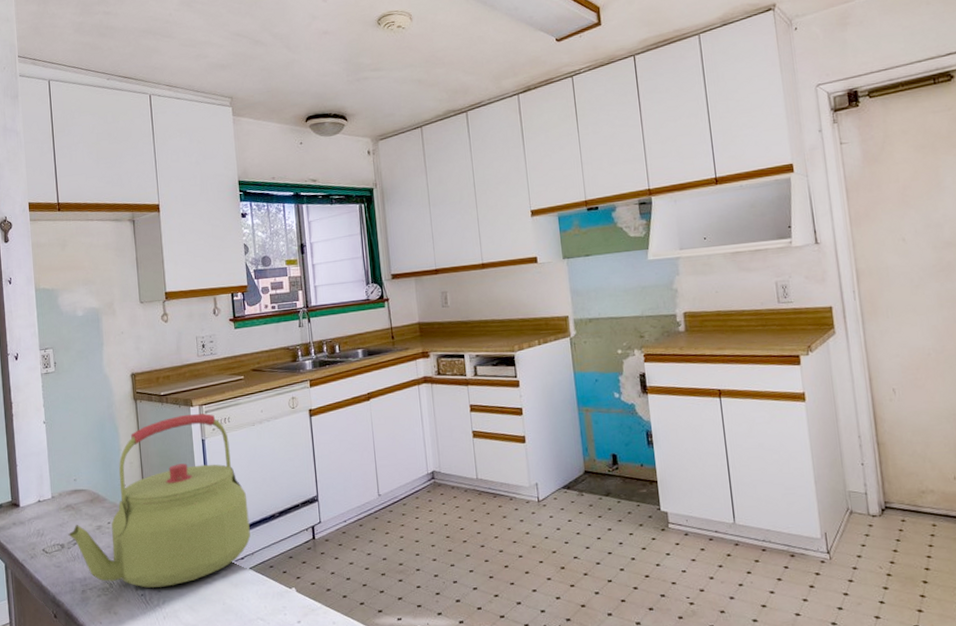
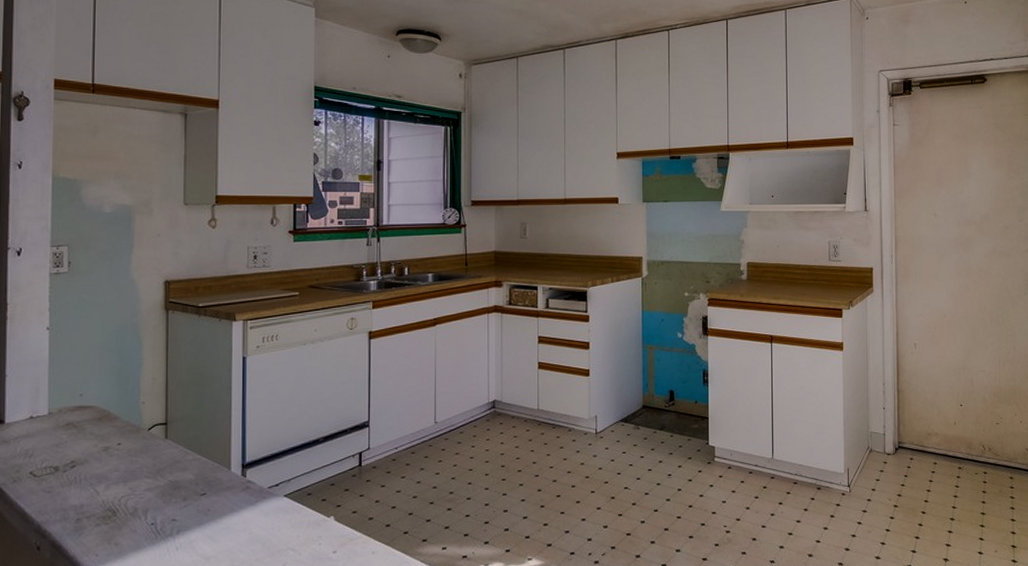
kettle: present [68,413,251,588] -> none [65,329,289,516]

